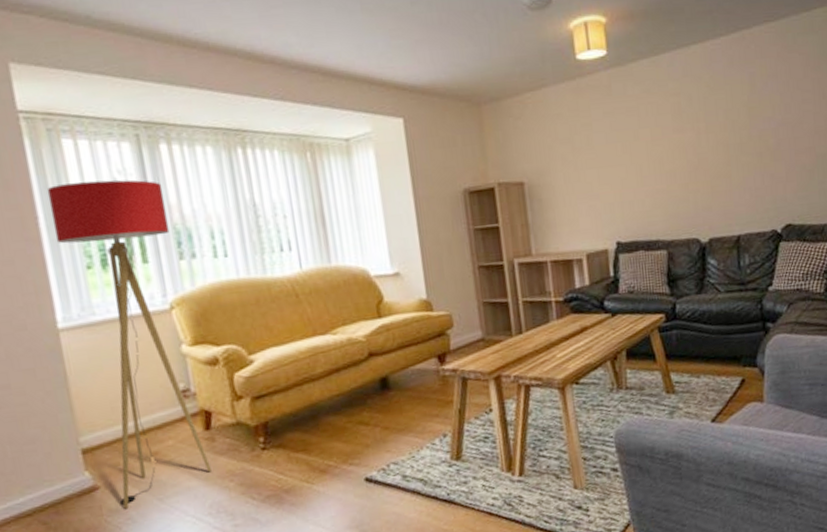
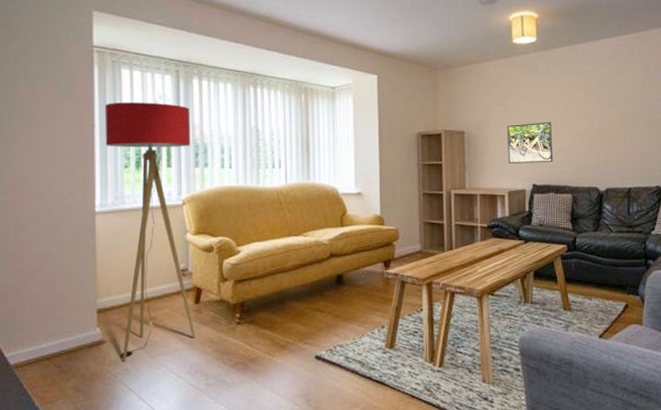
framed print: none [578,159,641,219] -> present [507,121,553,164]

